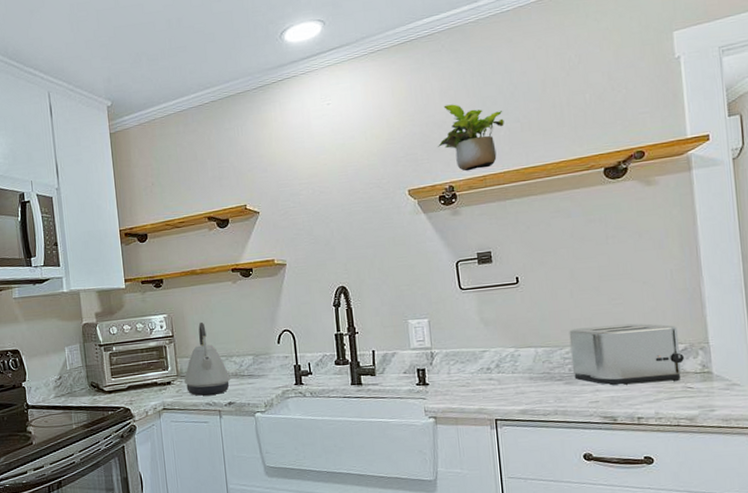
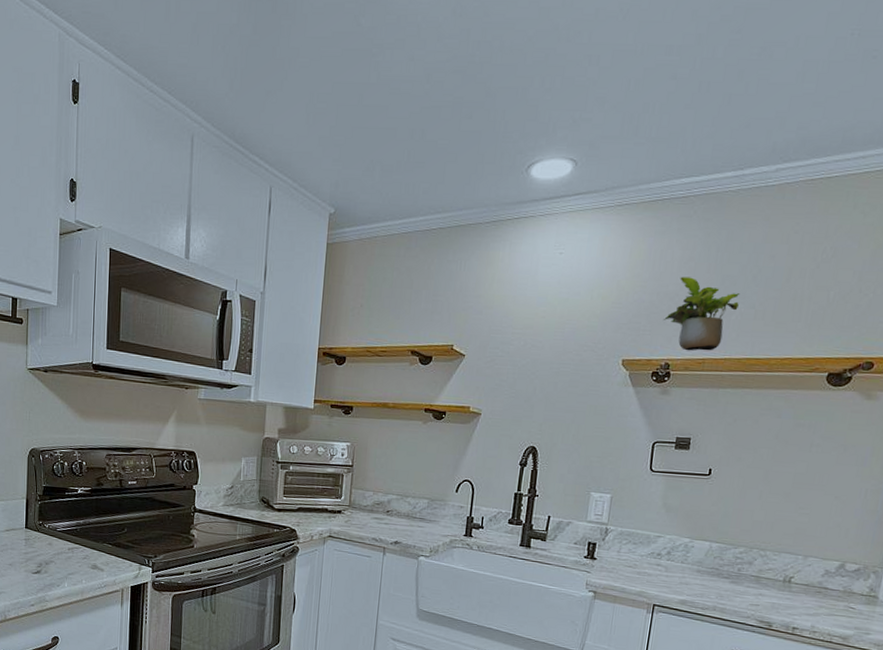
kettle: present [184,322,230,396] -> none [355,456,402,532]
toaster: present [569,323,684,386] -> none [741,530,856,599]

